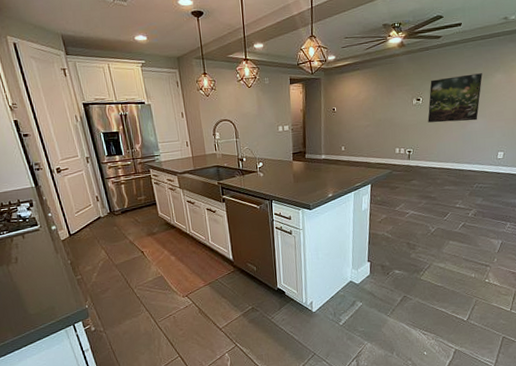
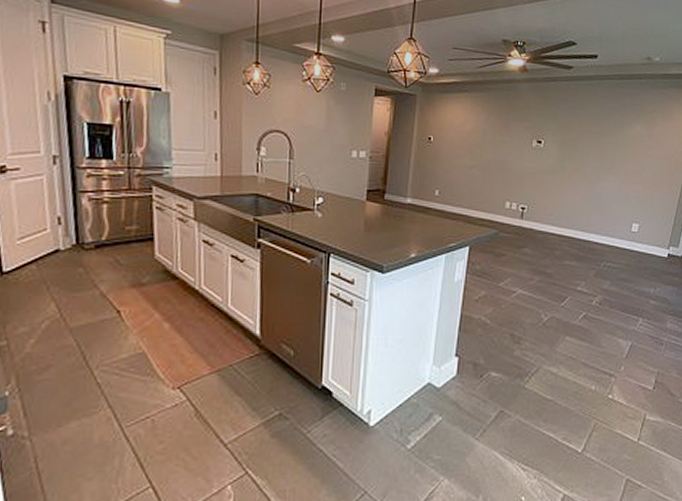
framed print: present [427,73,483,123] -> none [549,119,619,179]

